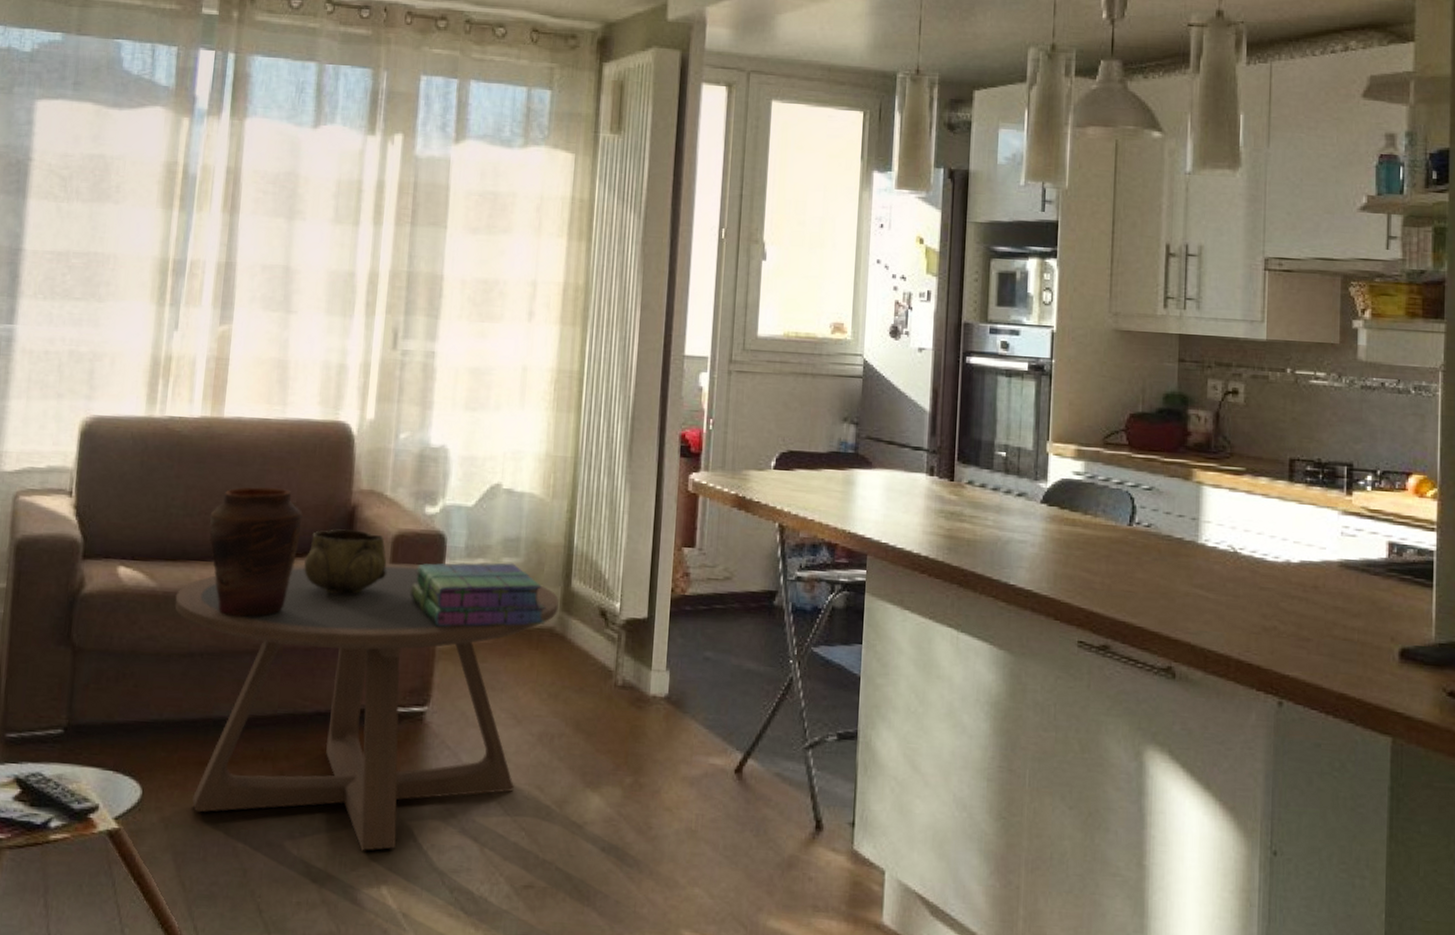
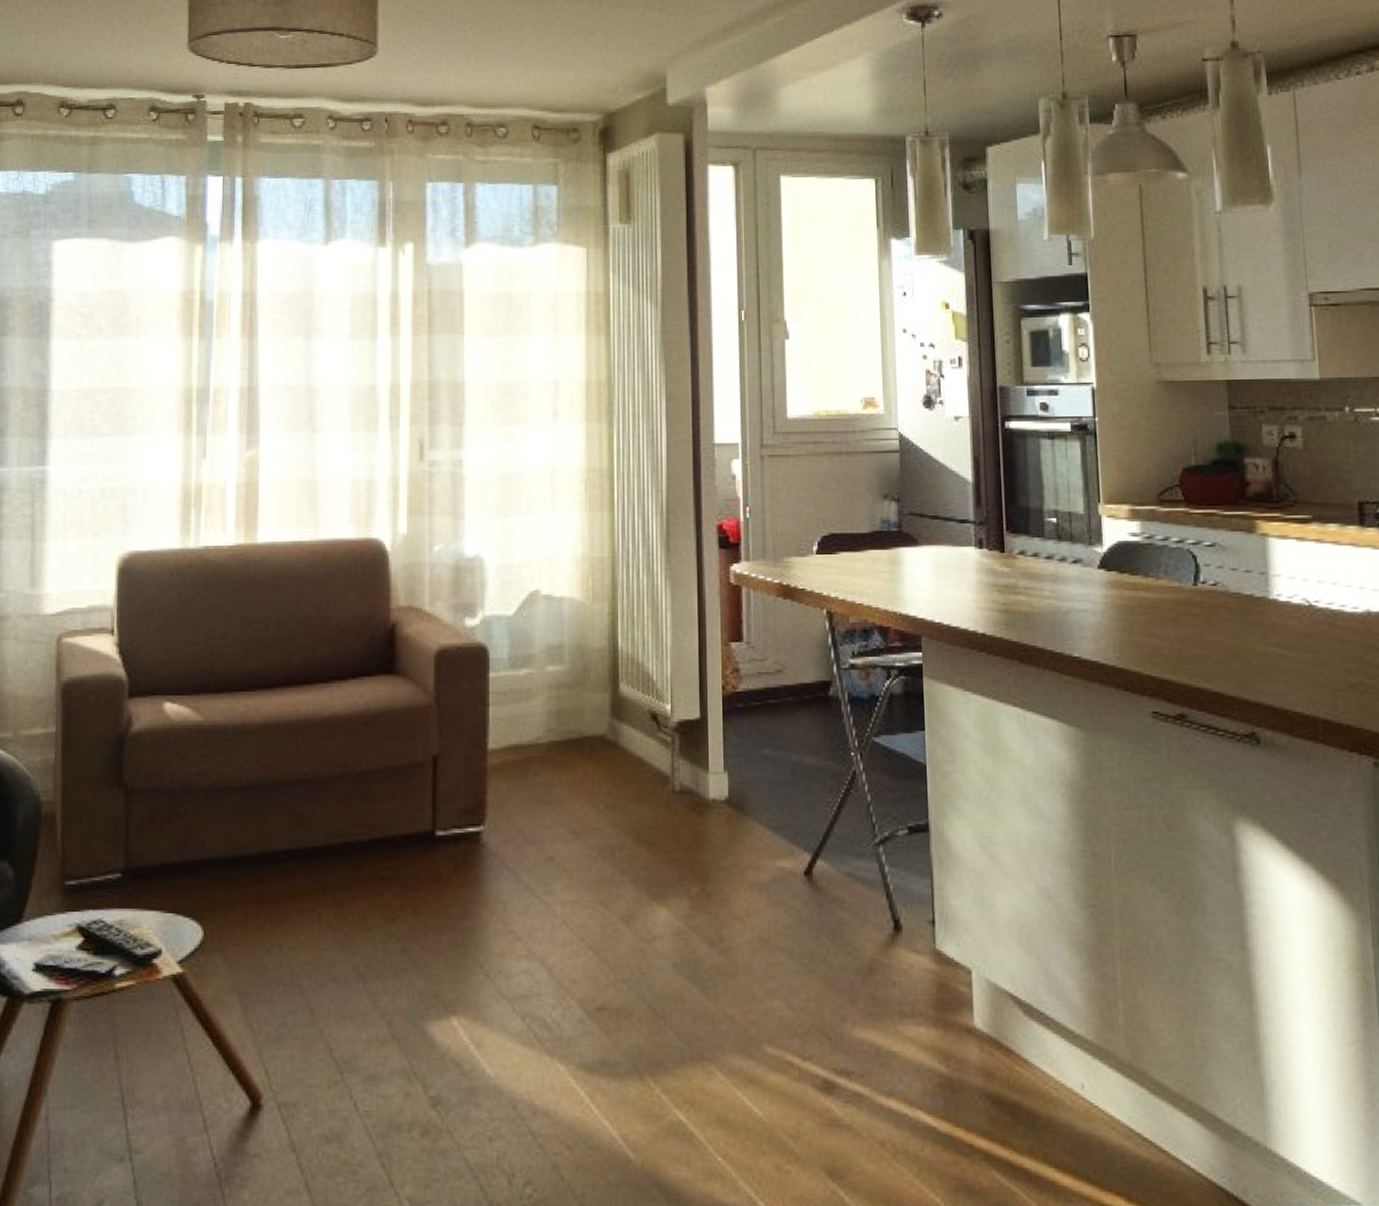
coffee table: present [174,562,559,851] -> none [222,679,609,981]
vase: present [209,486,303,617] -> none [251,610,343,745]
decorative bowl: present [304,529,387,595] -> none [348,647,431,716]
stack of books: present [410,562,547,627] -> none [456,671,596,742]

